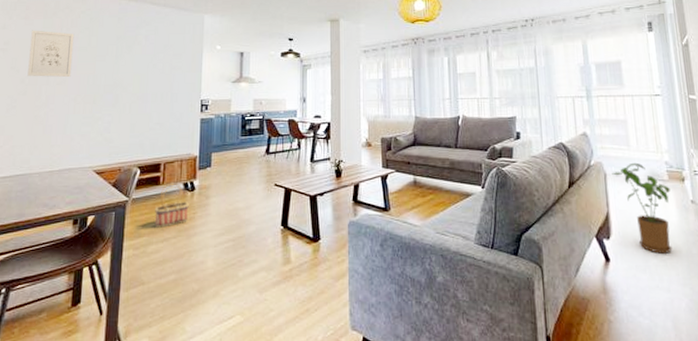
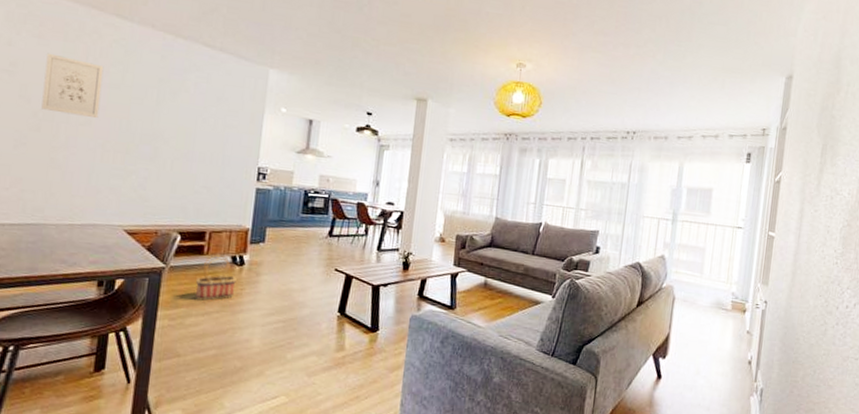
house plant: present [612,162,673,254] -> none [680,290,731,377]

